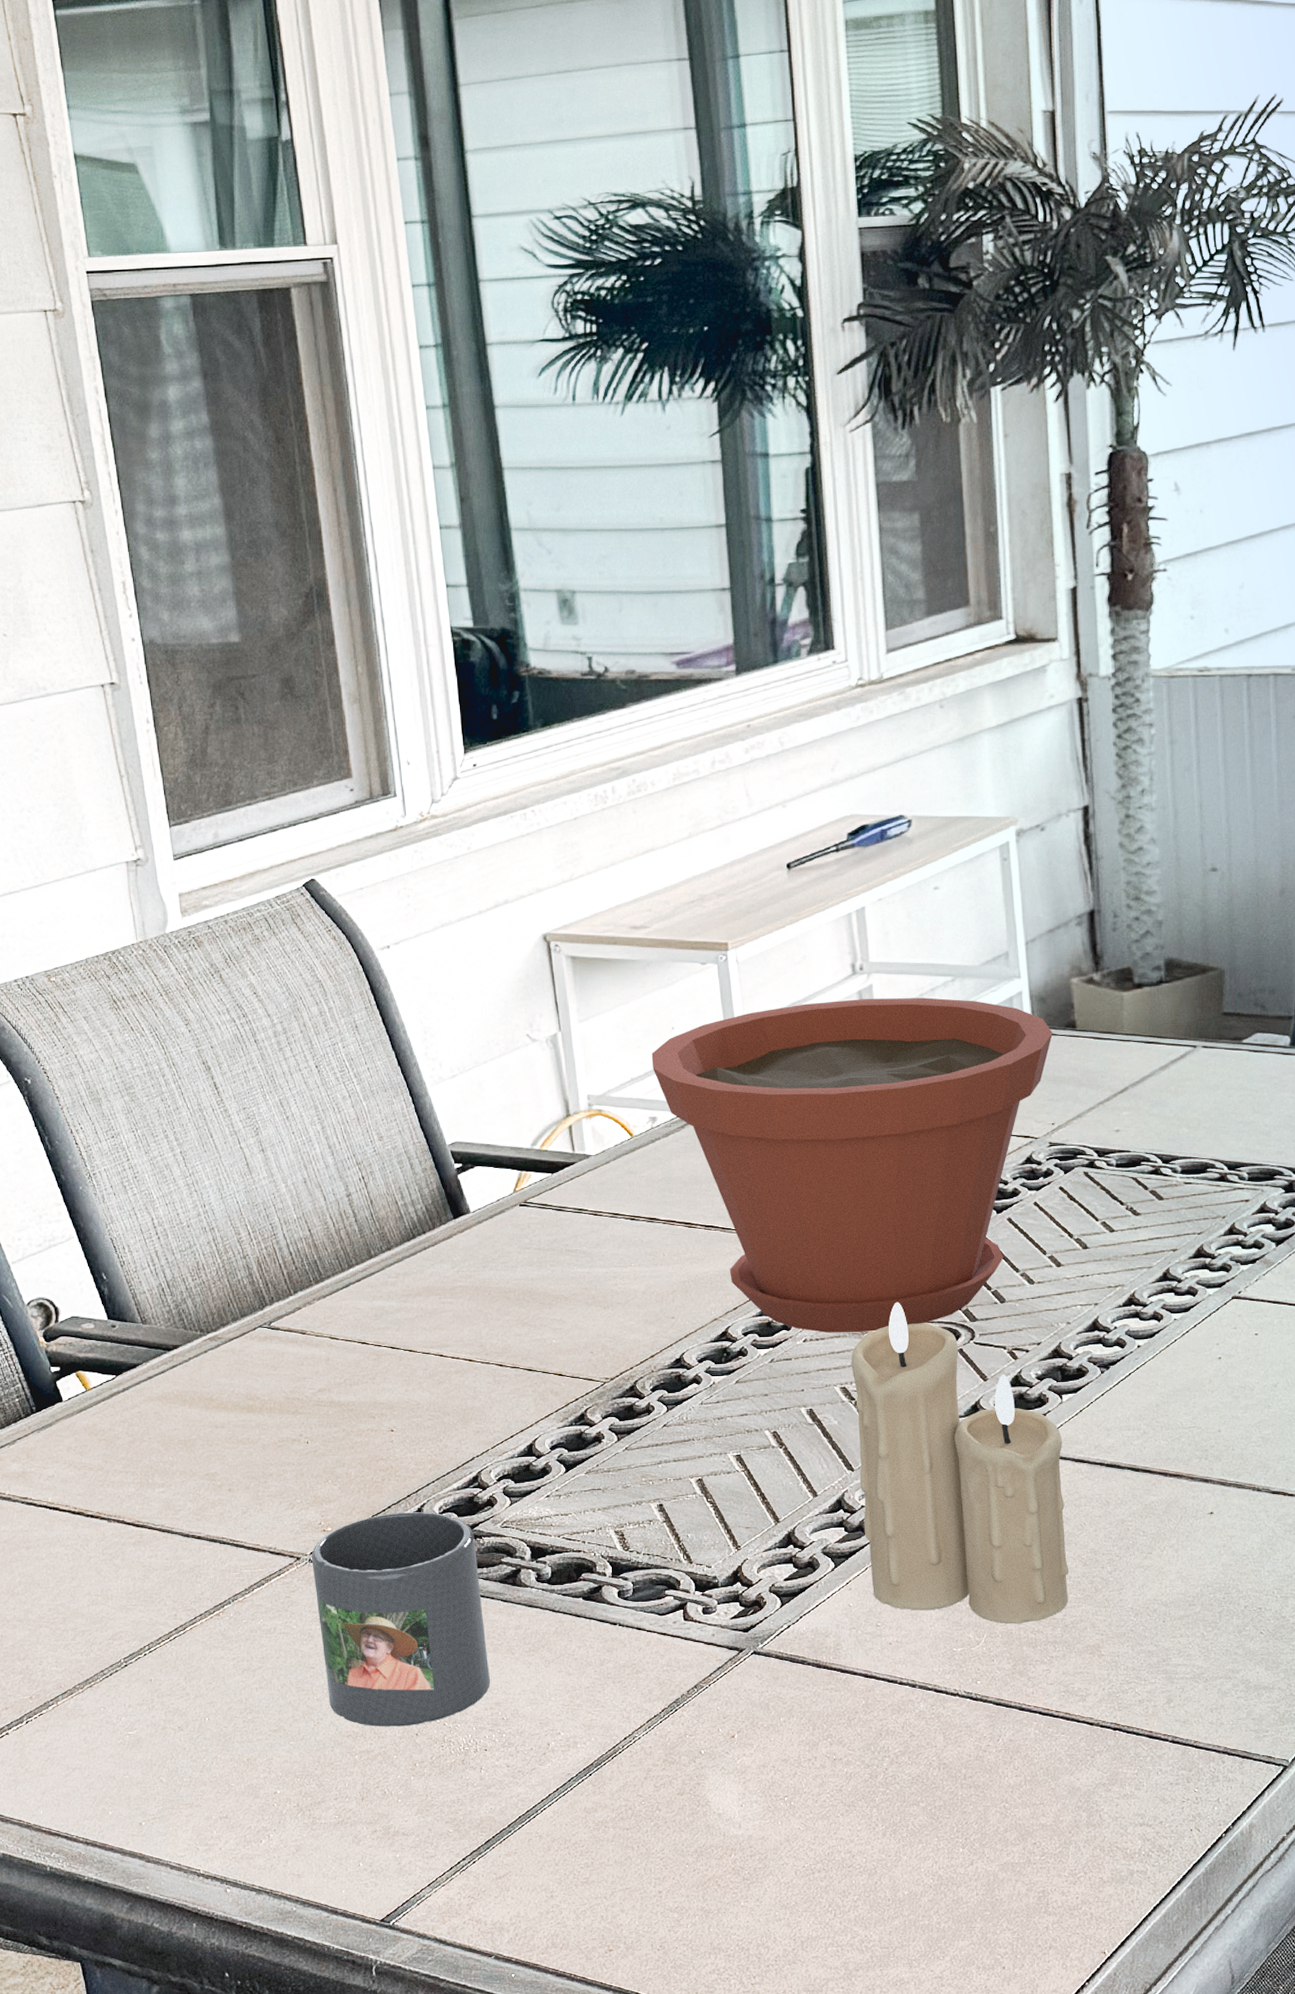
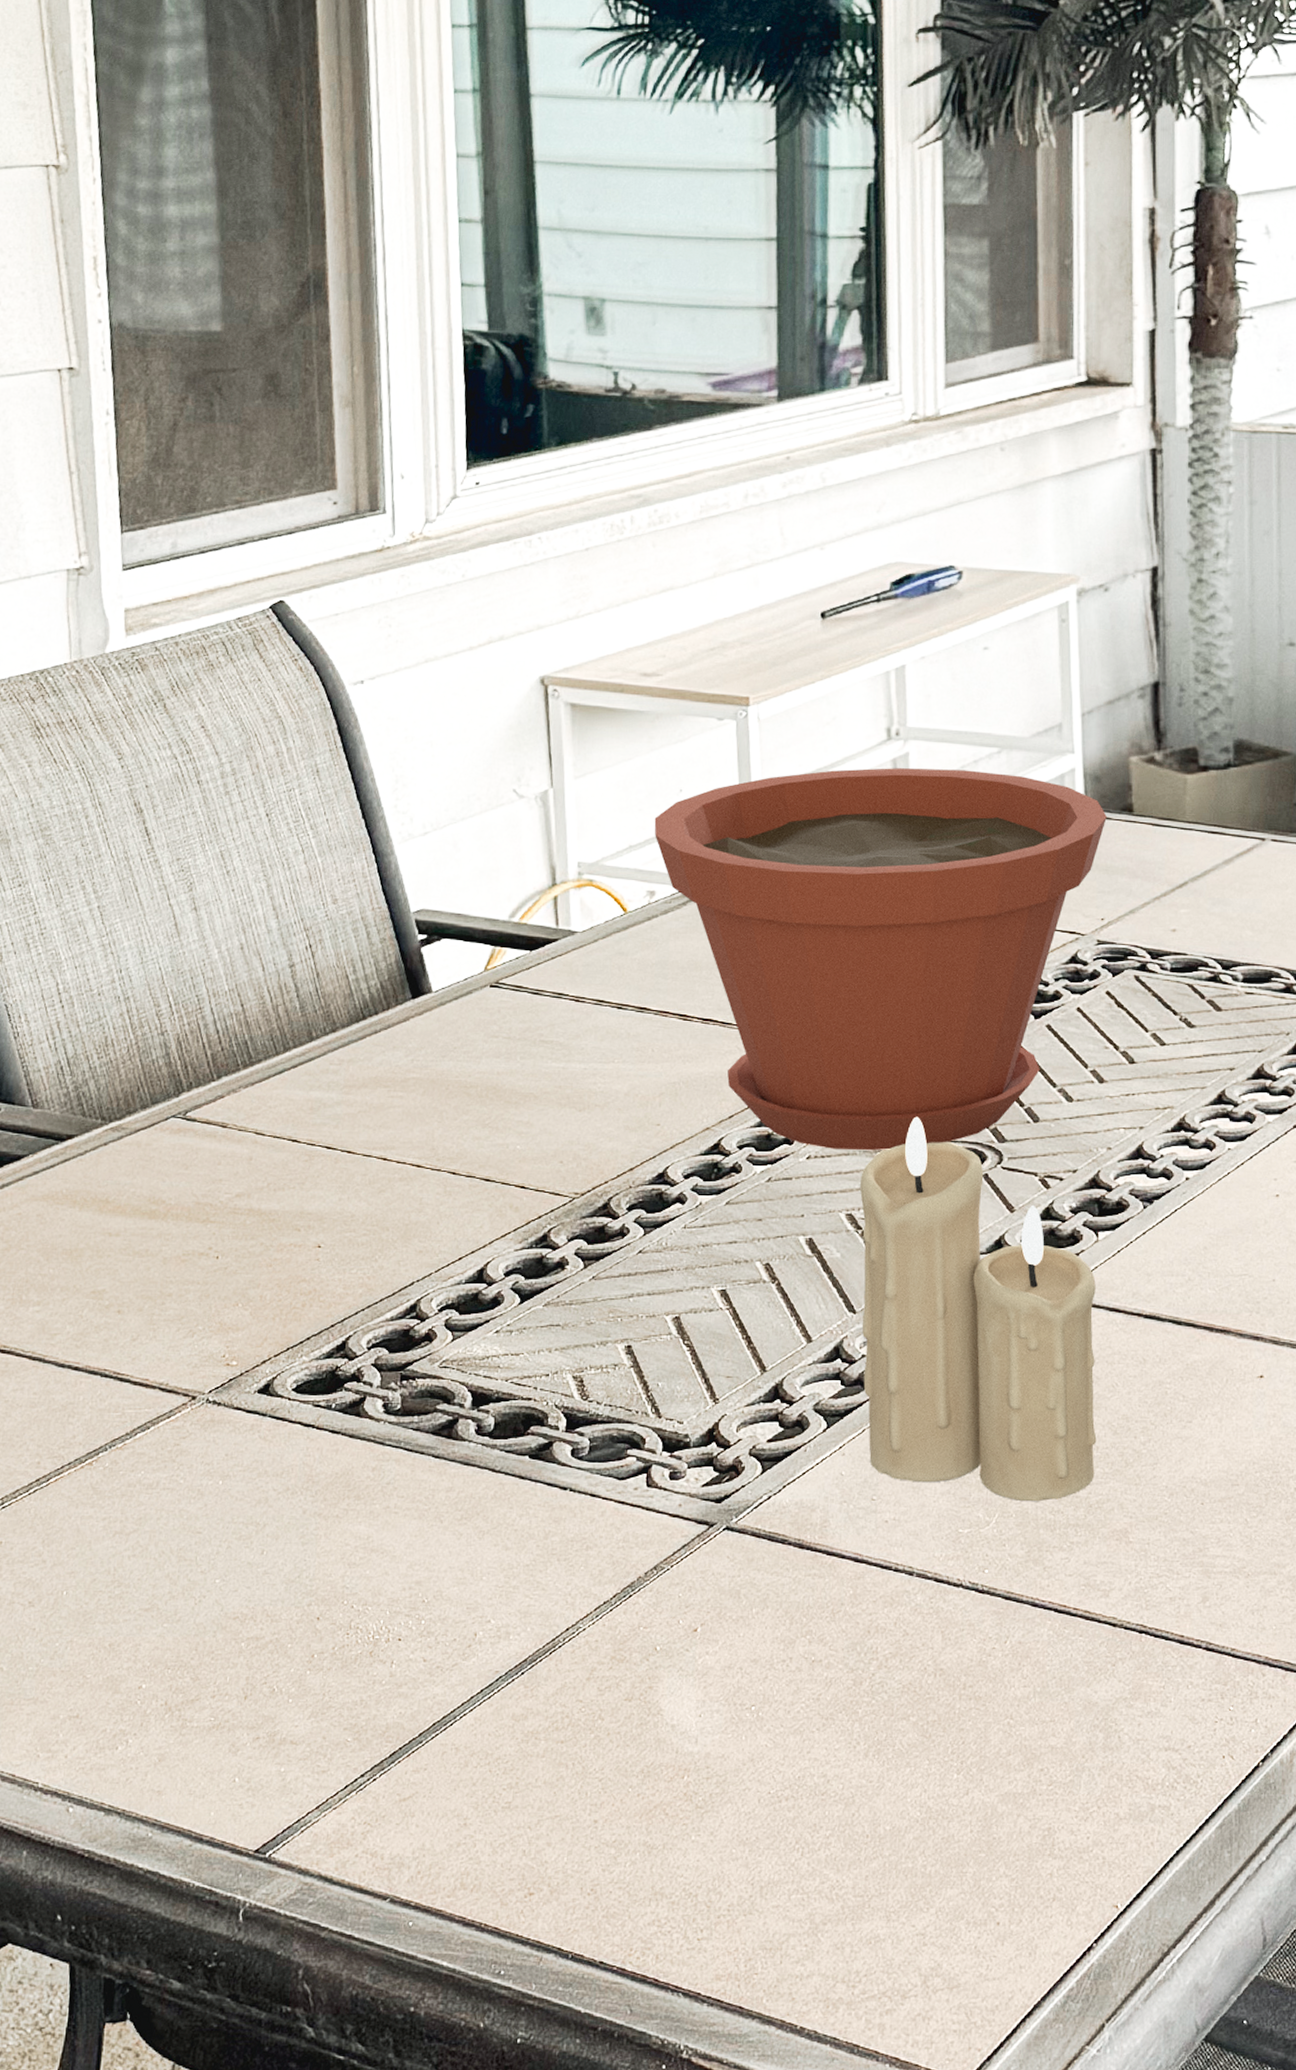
mug: present [311,1512,490,1727] -> none [209,1345,412,1608]

